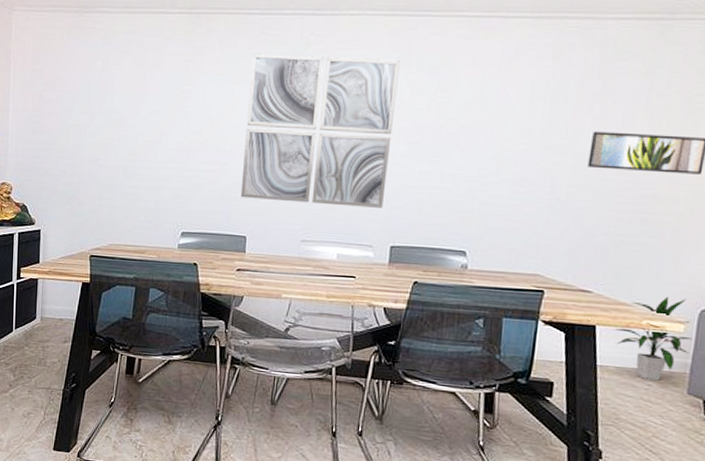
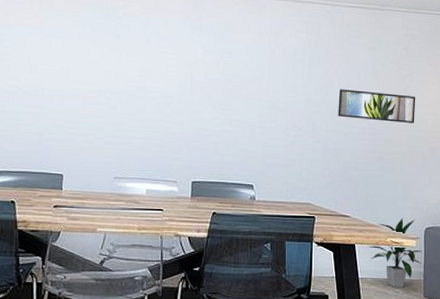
wall art: present [240,54,400,208] -> none [57,12,193,148]

